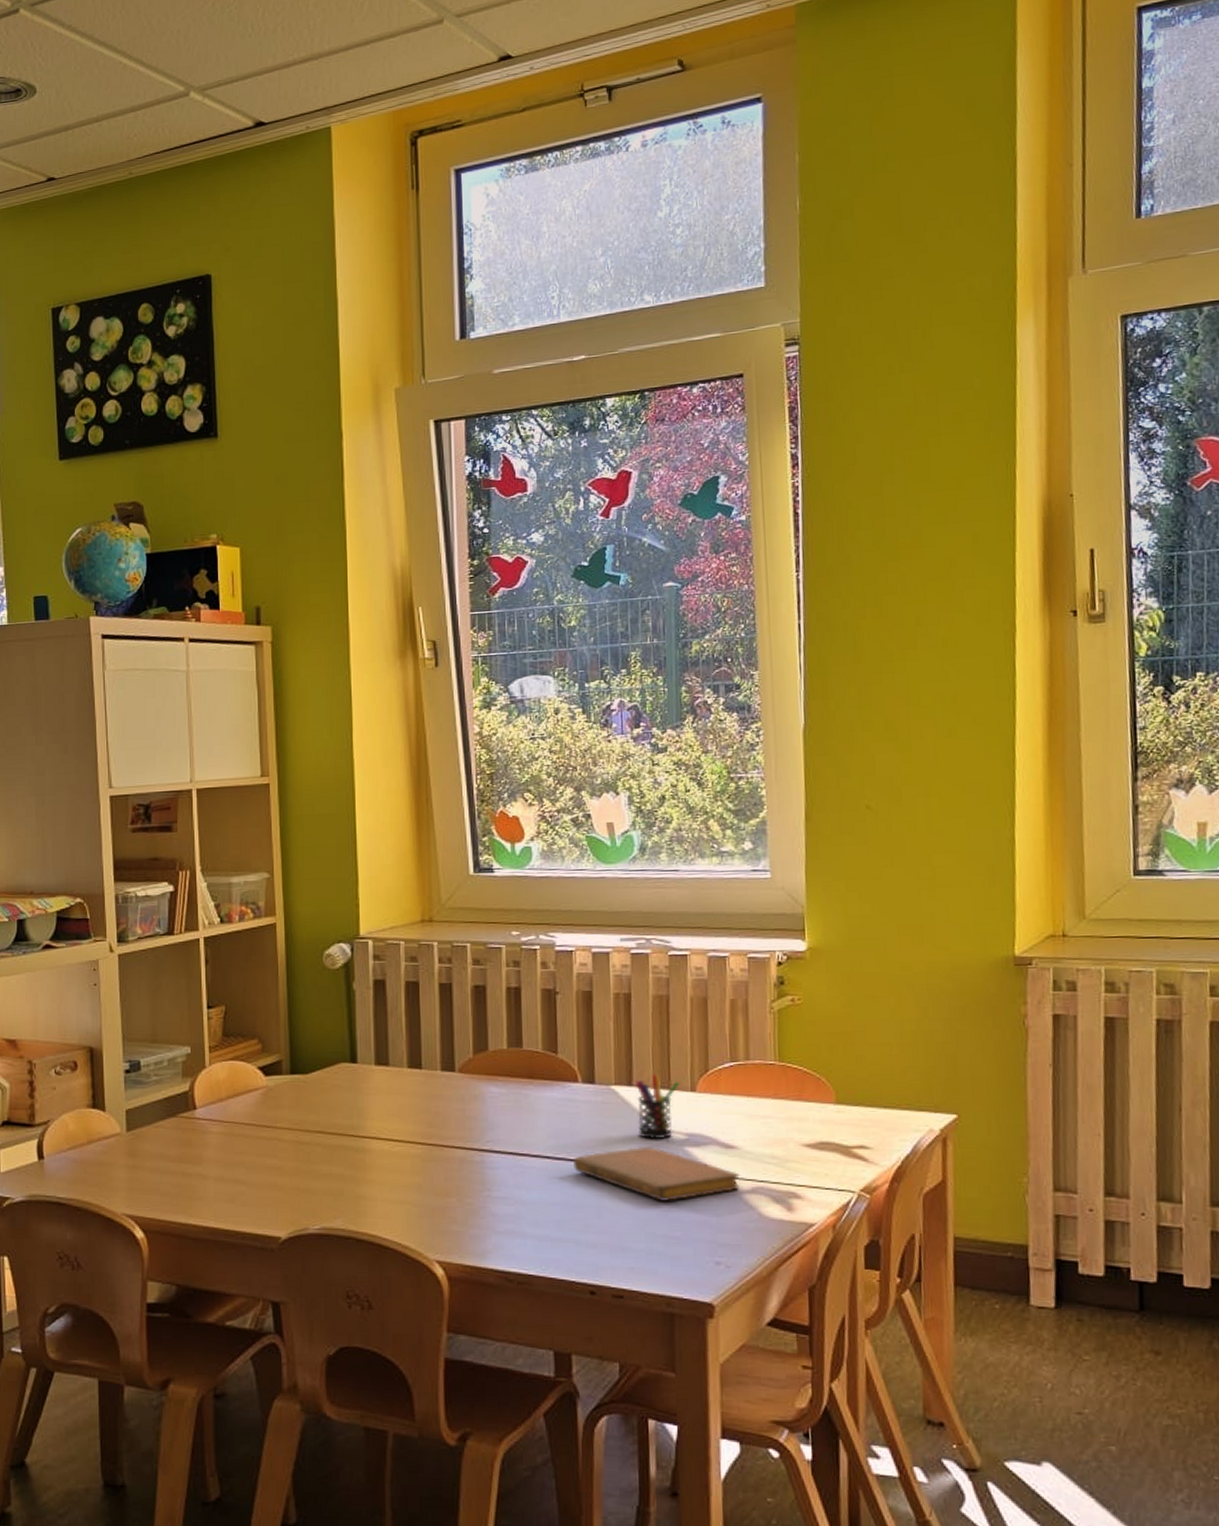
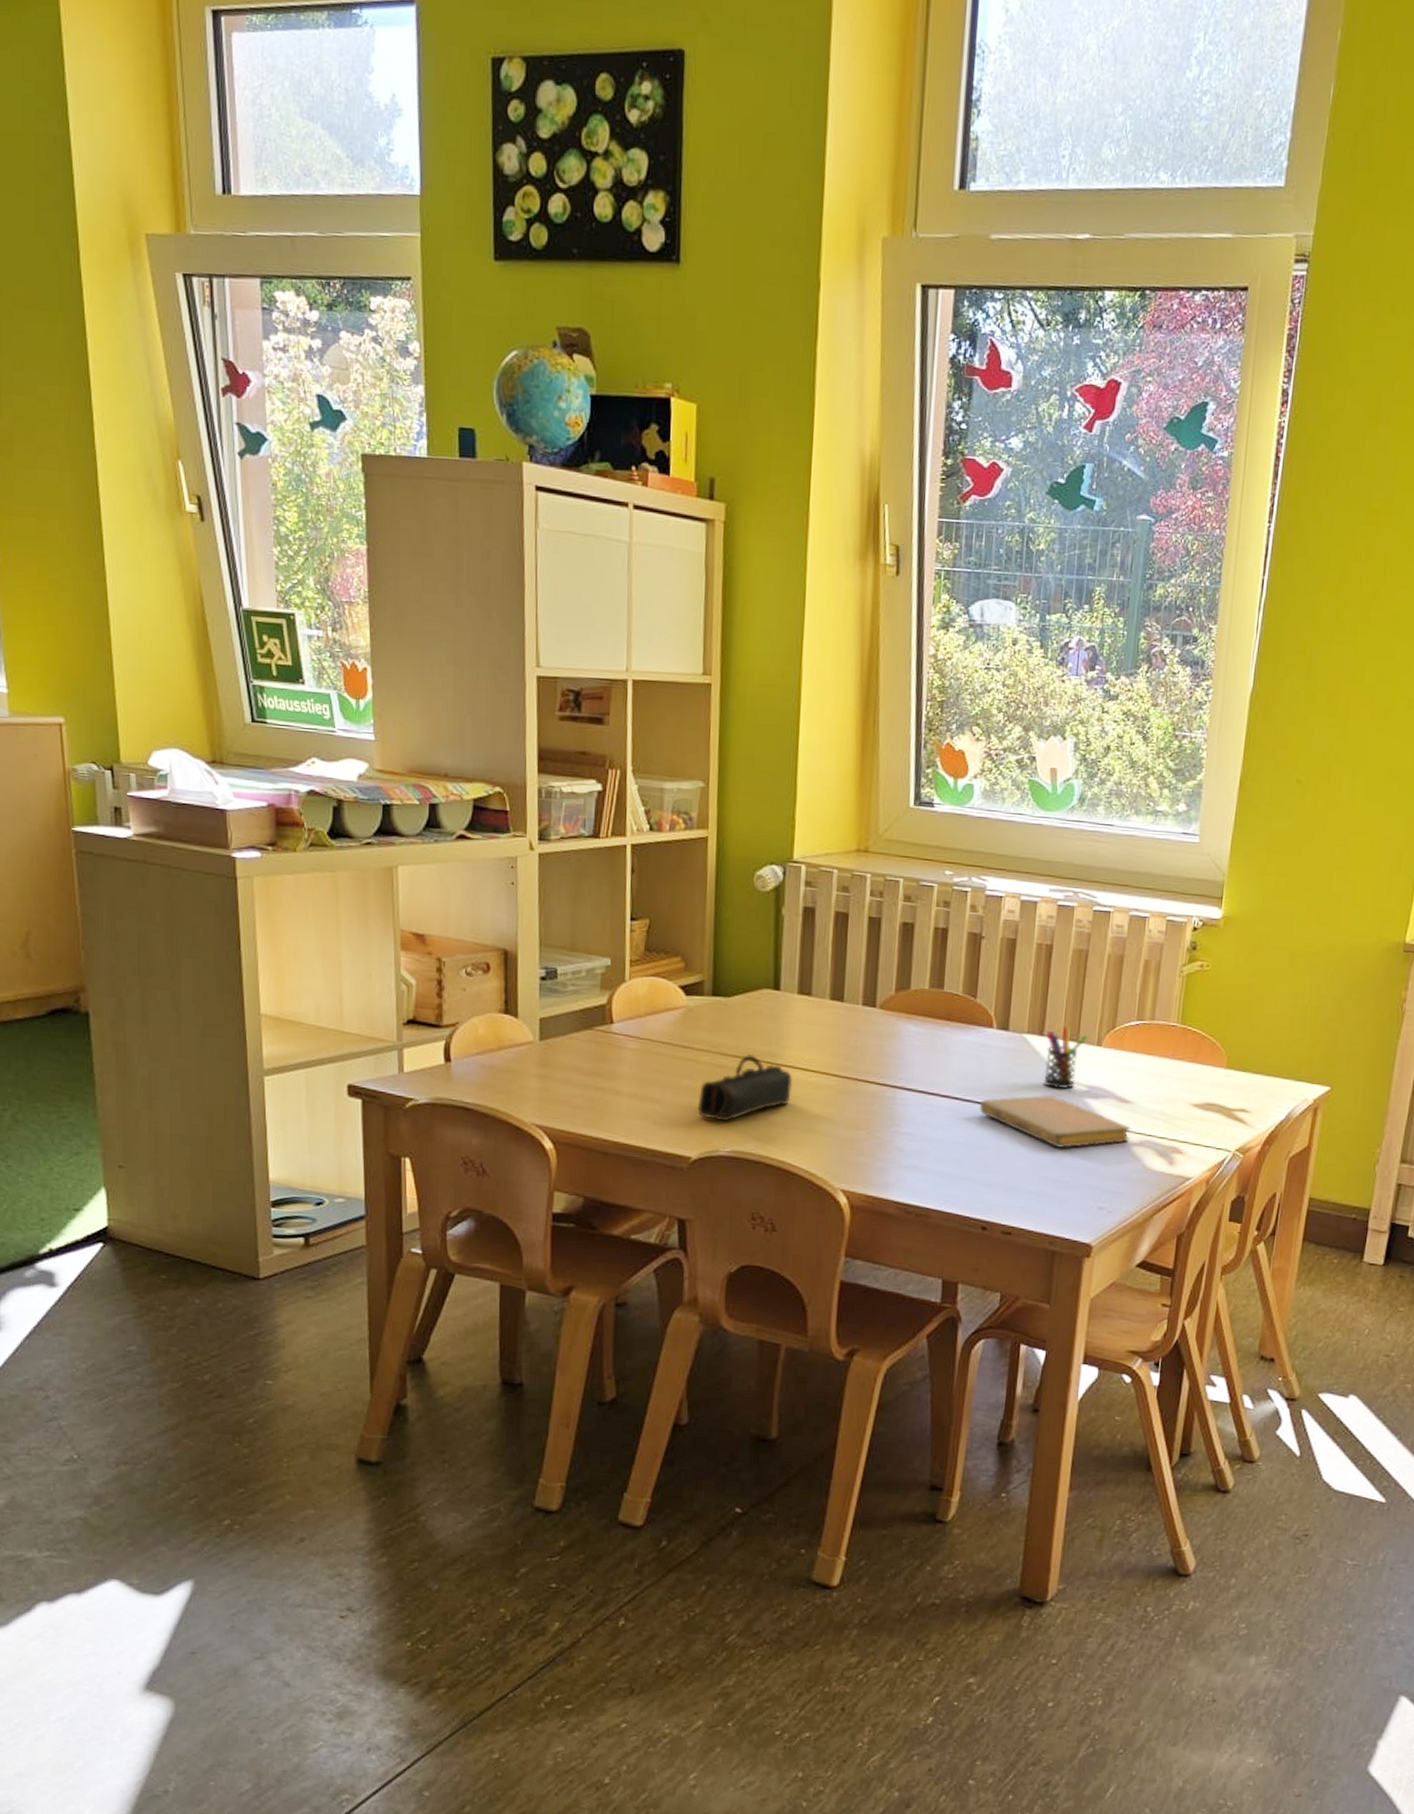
pencil case: none [284,1129,378,1199] -> present [697,1054,793,1122]

